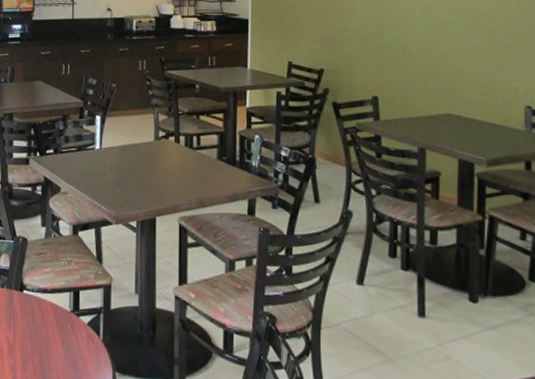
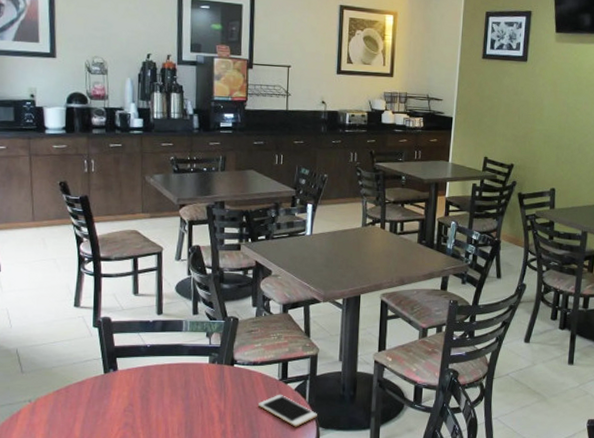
cell phone: none [49,328,113,369] -> present [259,394,317,427]

